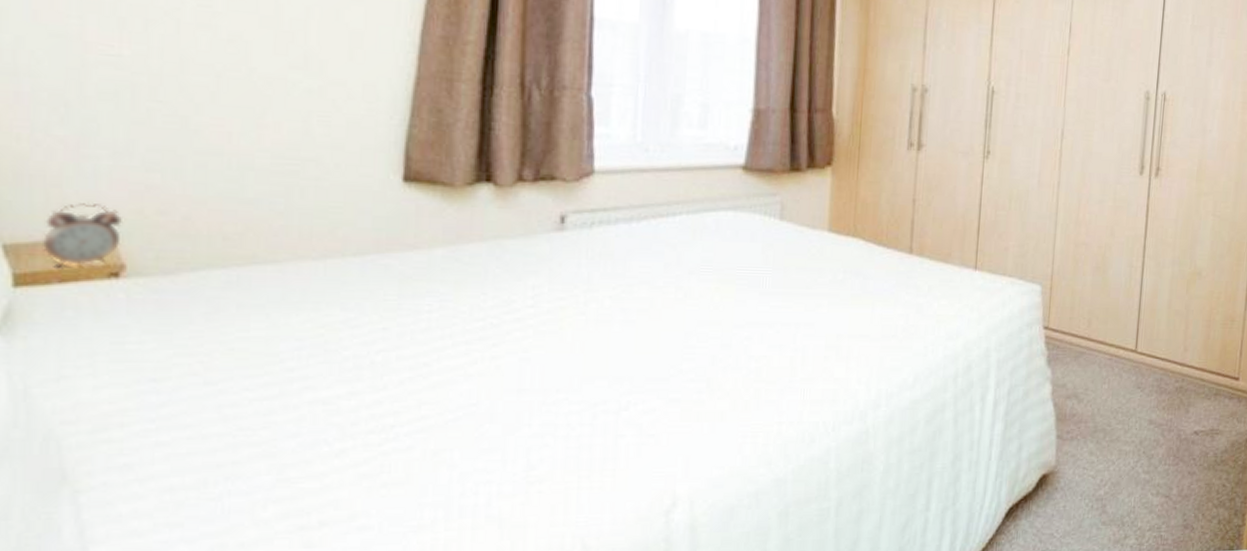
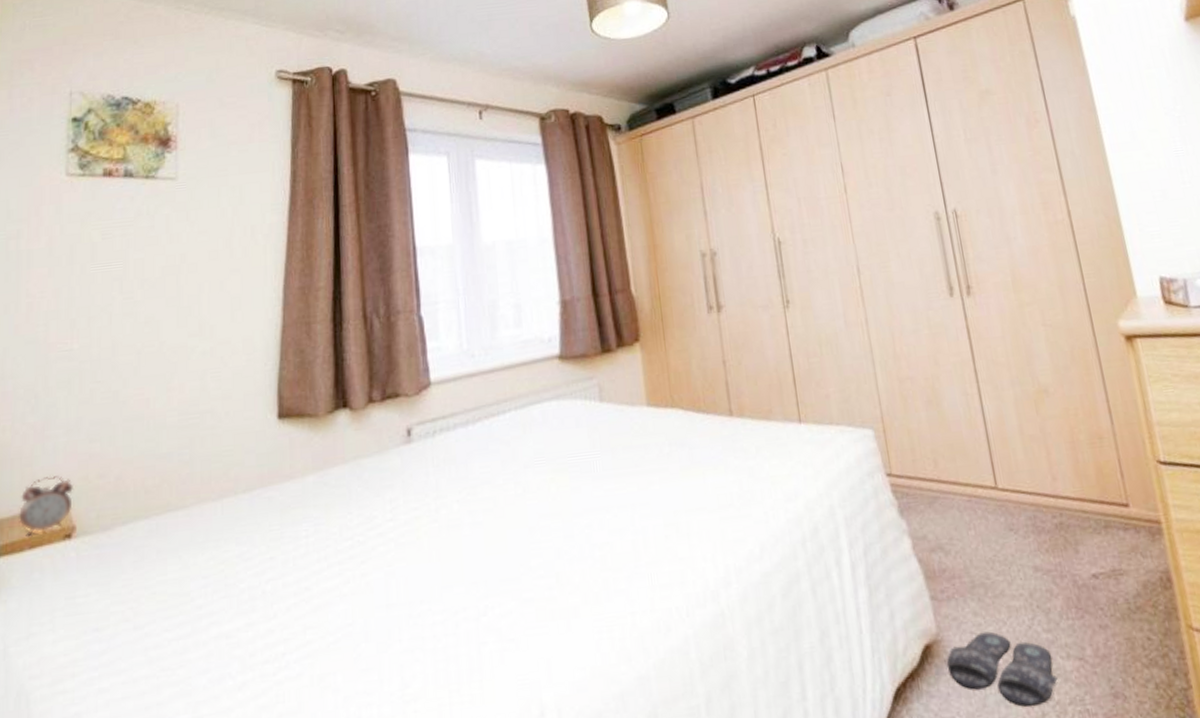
slippers: none [1057,468,1145,531] -> present [947,631,1058,707]

